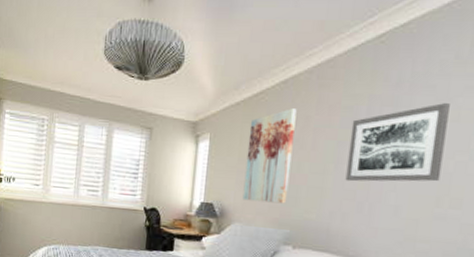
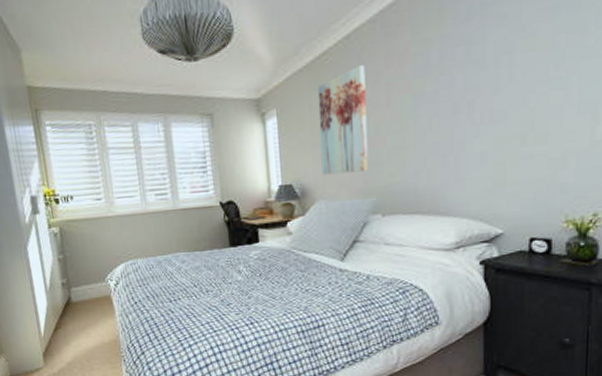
wall art: present [345,103,450,182] -> none [425,32,524,135]

